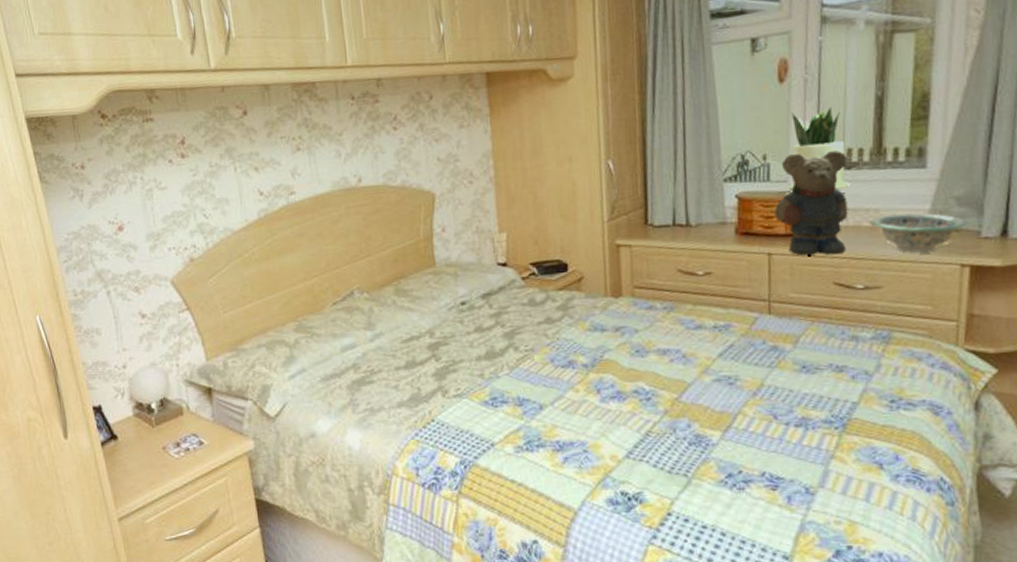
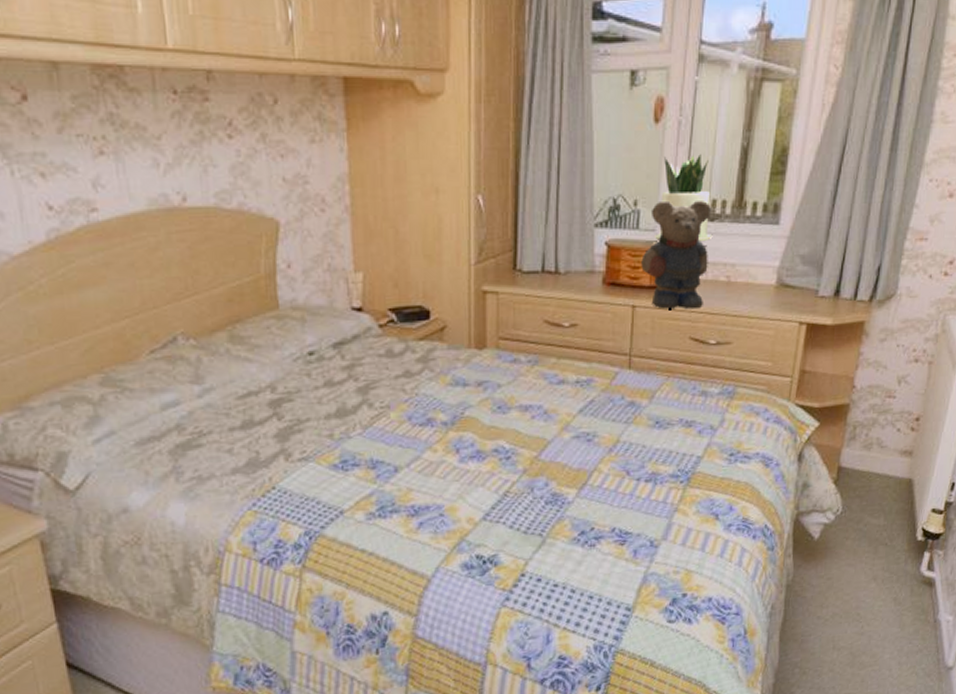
decorative bowl: present [871,212,967,253] -> none [728,269,808,309]

